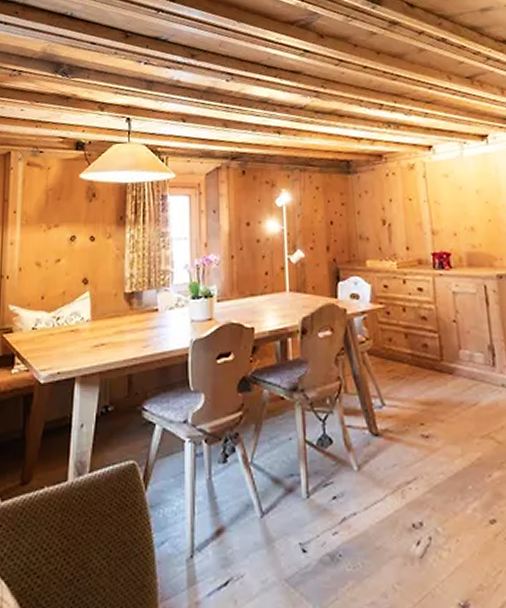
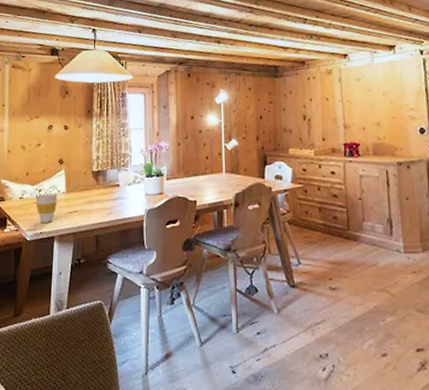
cup: none [52,322,80,361] -> present [36,194,58,224]

